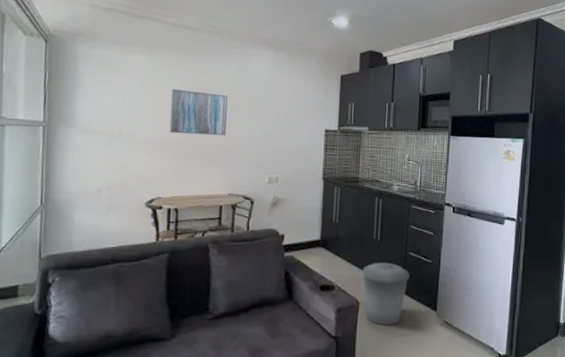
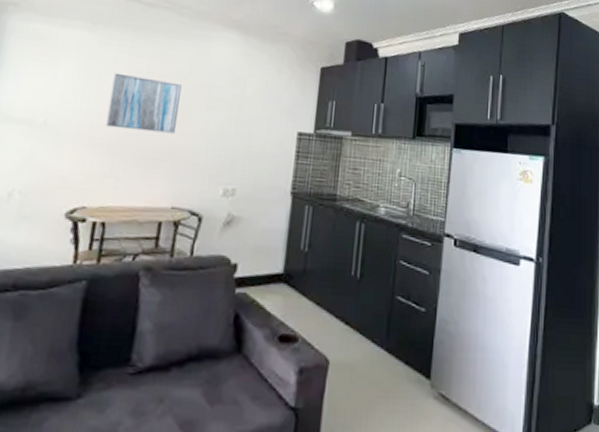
trash can: present [362,262,409,326] -> none [335,307,396,396]

